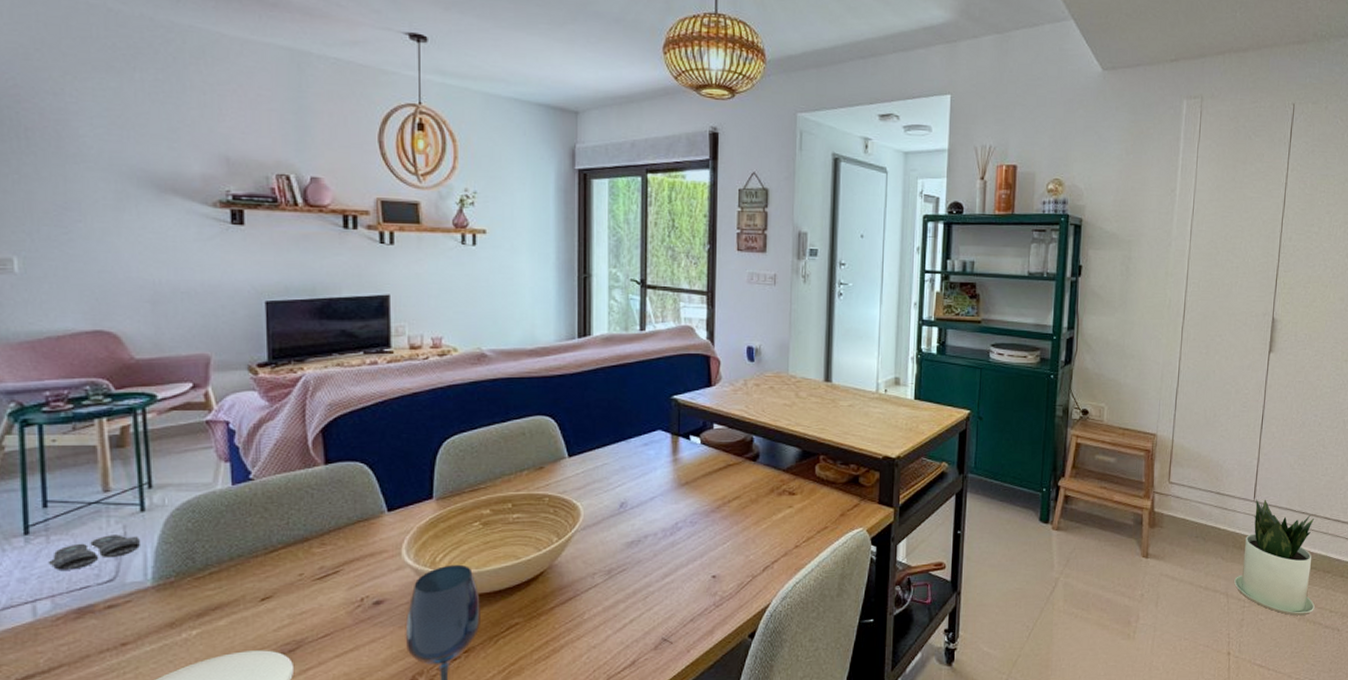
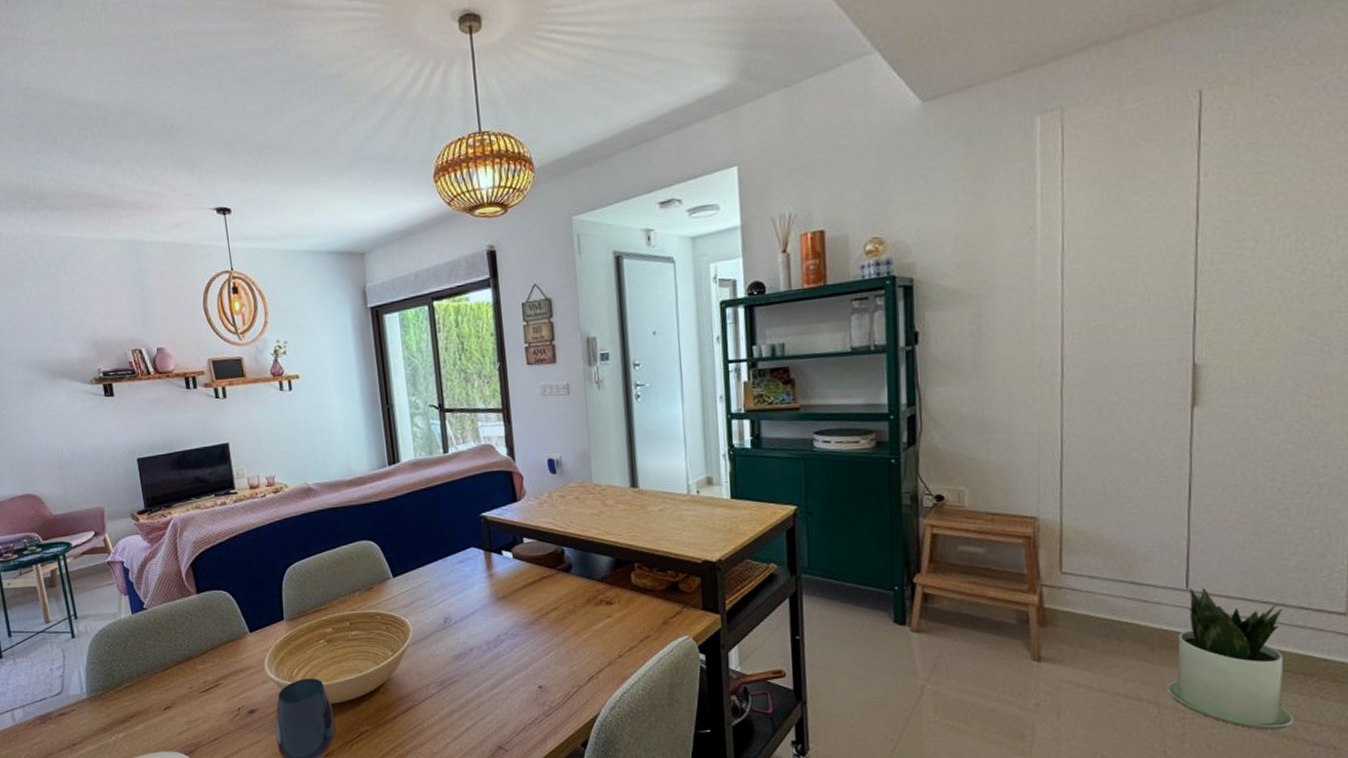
slippers: present [48,535,140,570] -> none [17,657,75,686]

